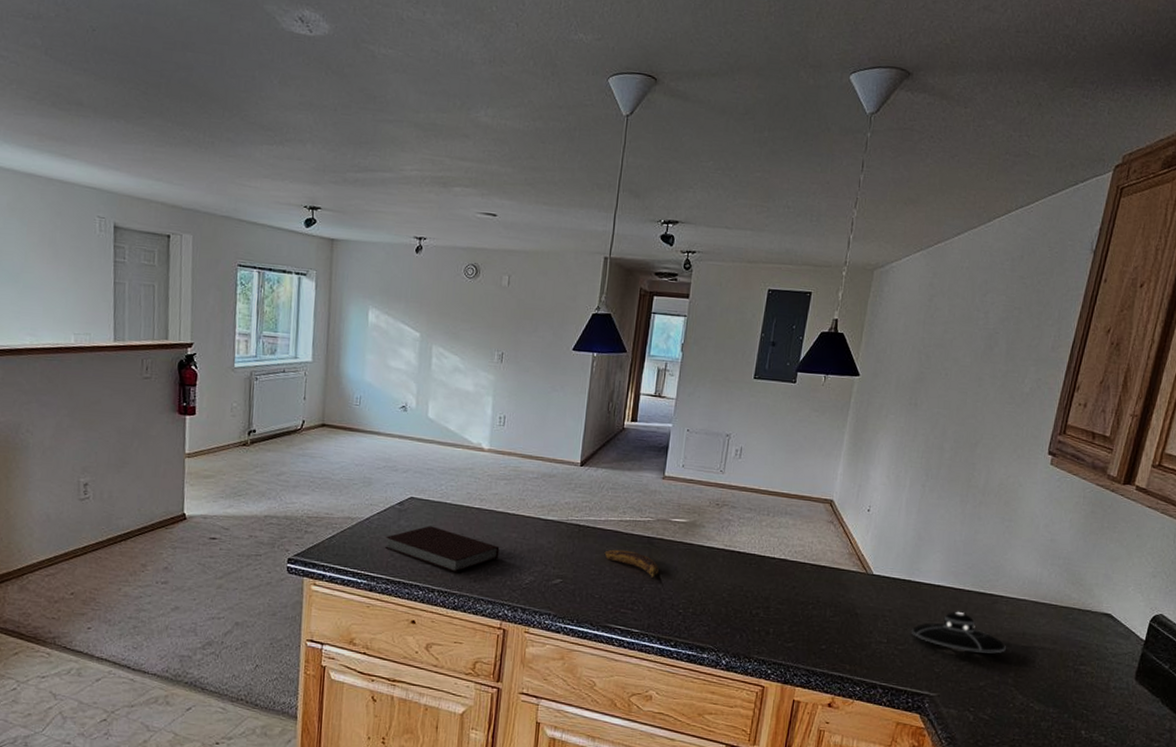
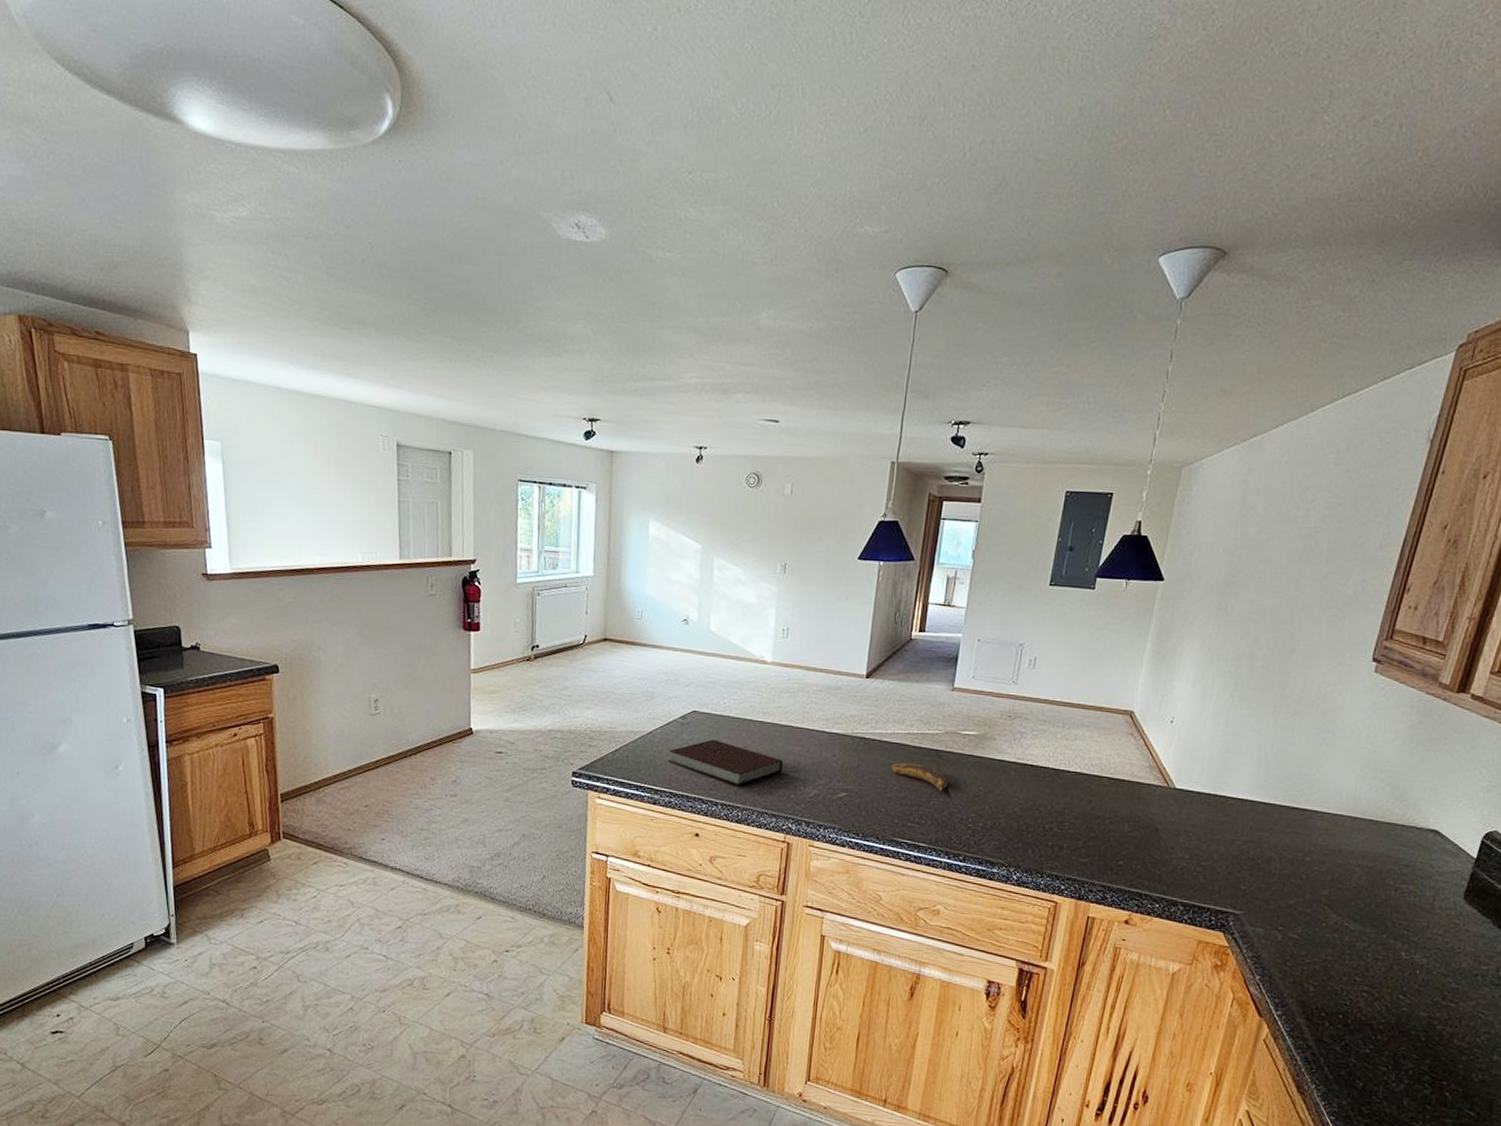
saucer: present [911,611,1006,654] -> none [1215,826,1320,871]

